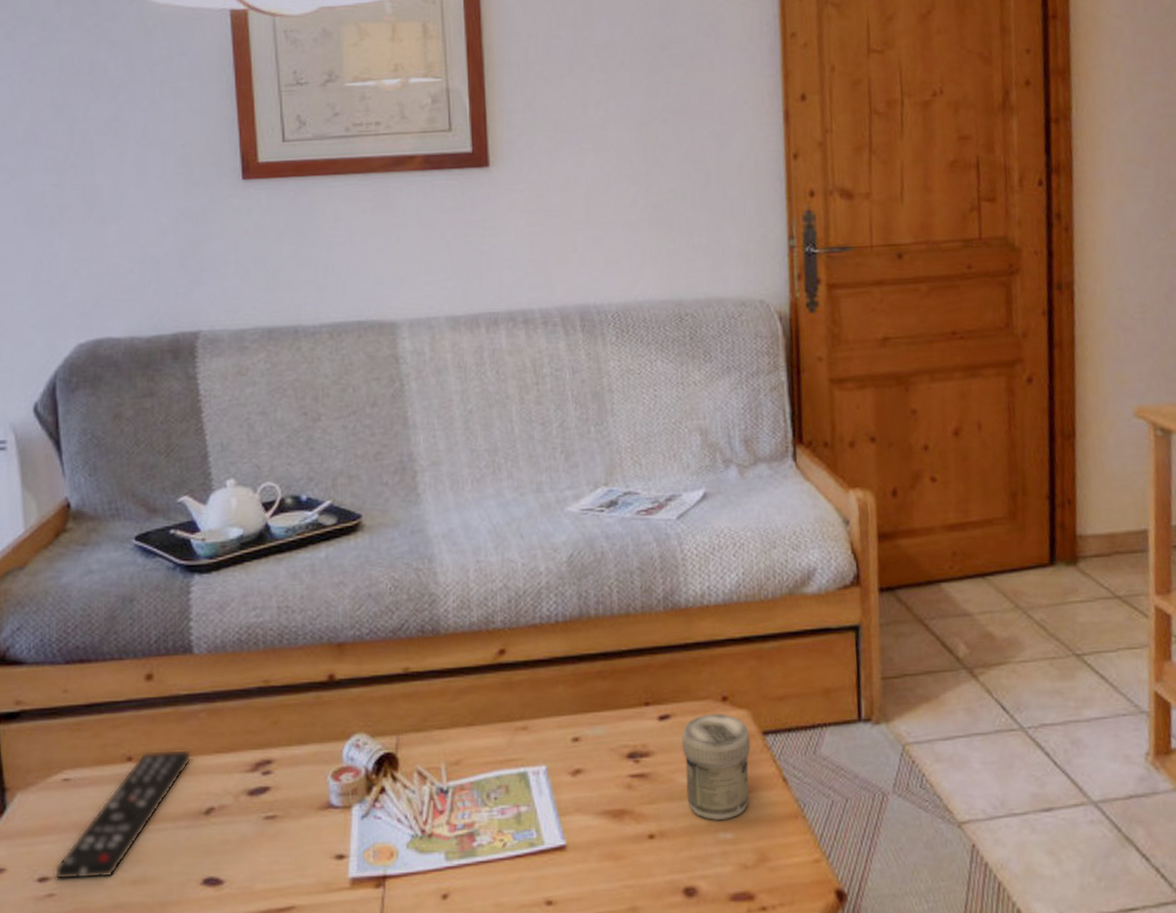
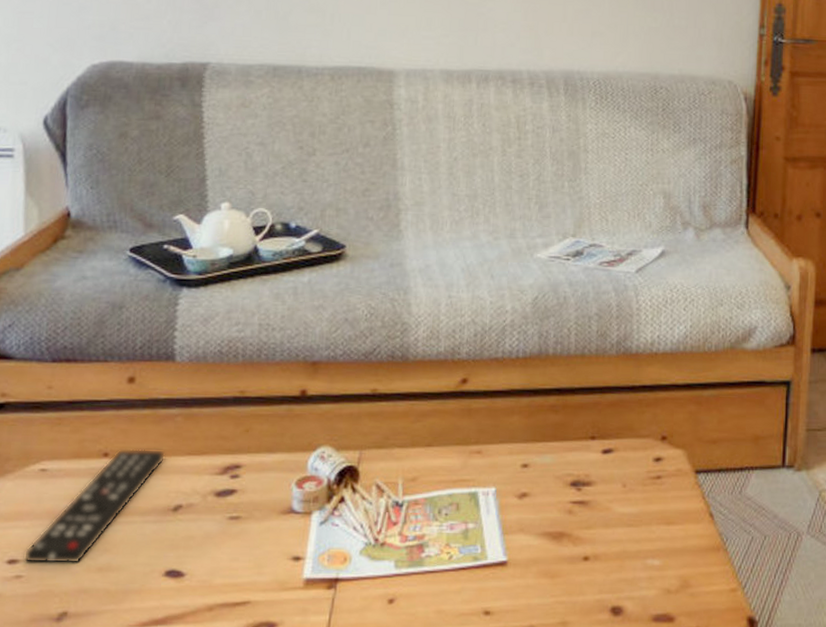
jar: present [681,713,751,820] -> none [621,451,684,547]

